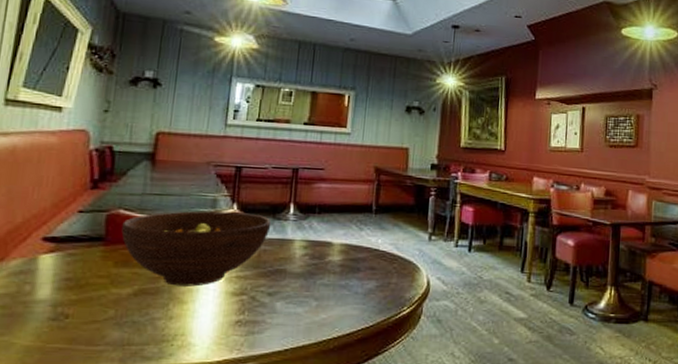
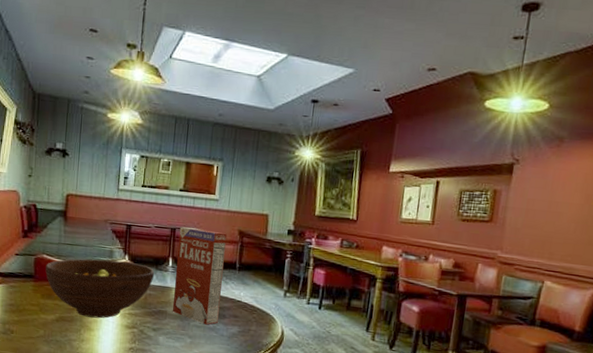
cereal box: none [293,166,361,282] -> present [172,227,227,325]

